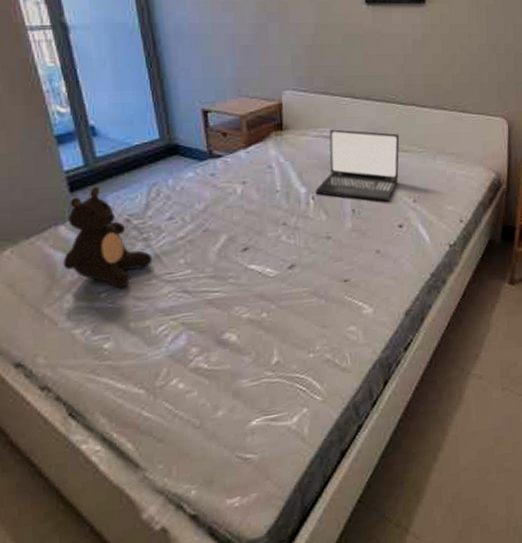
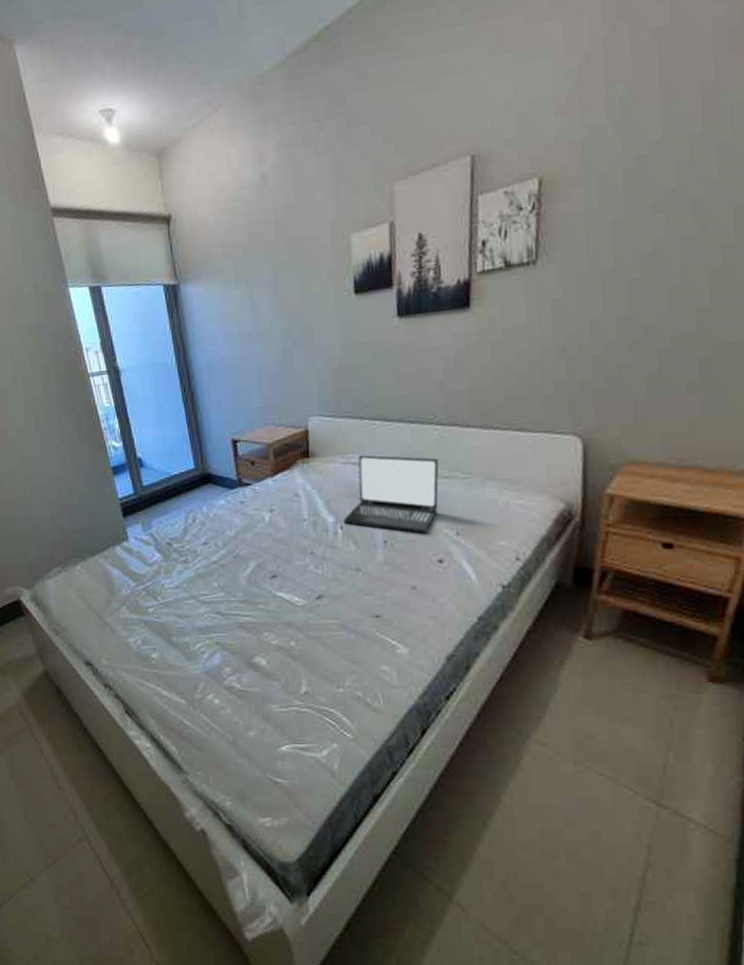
teddy bear: present [63,187,153,288] -> none [119,512,190,604]

